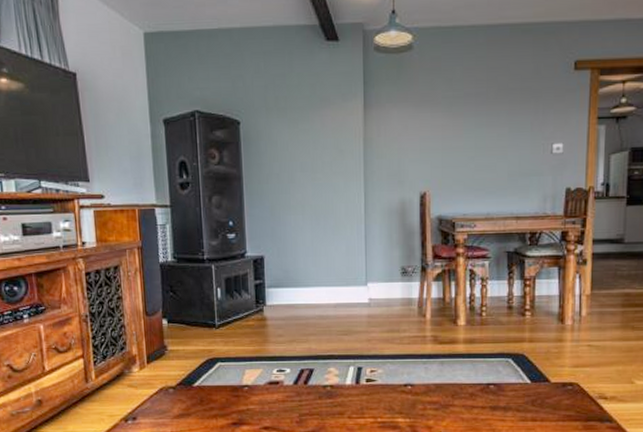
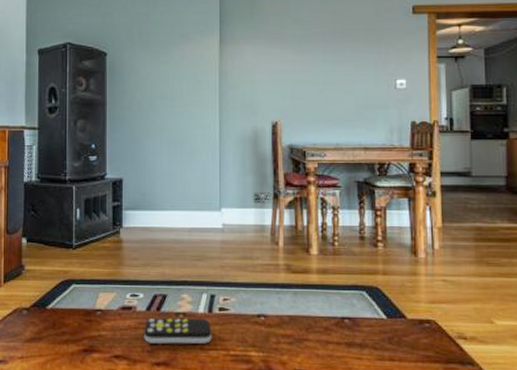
remote control: none [292,390,359,415] -> present [144,318,212,344]

